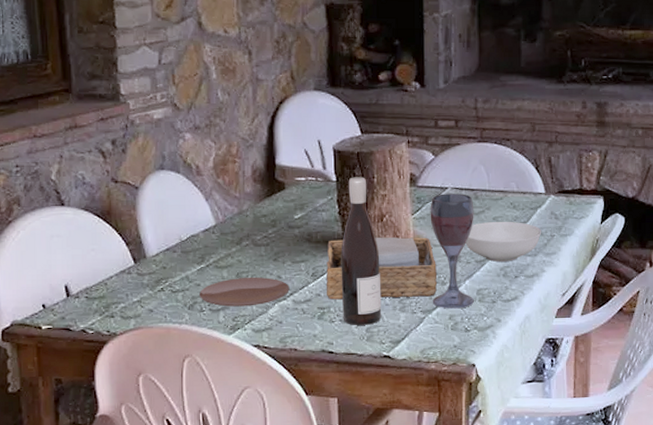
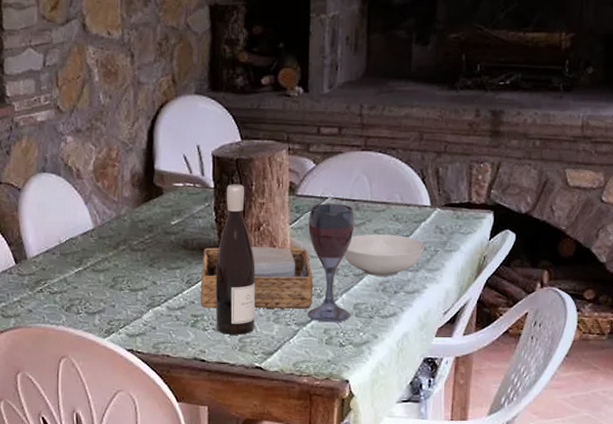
plate: present [200,277,290,307] -> none [77,282,164,311]

